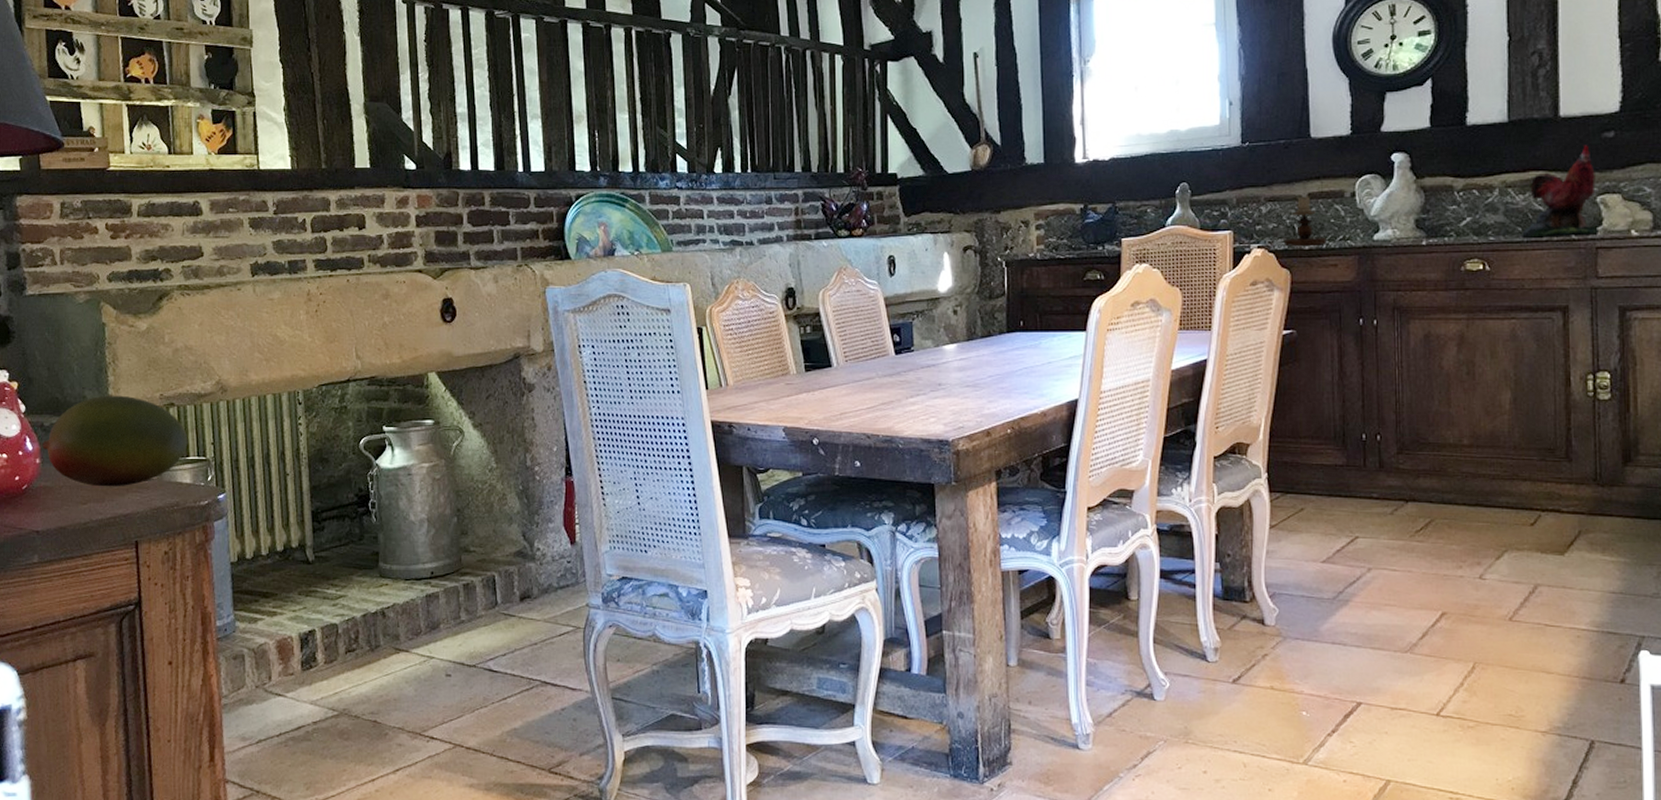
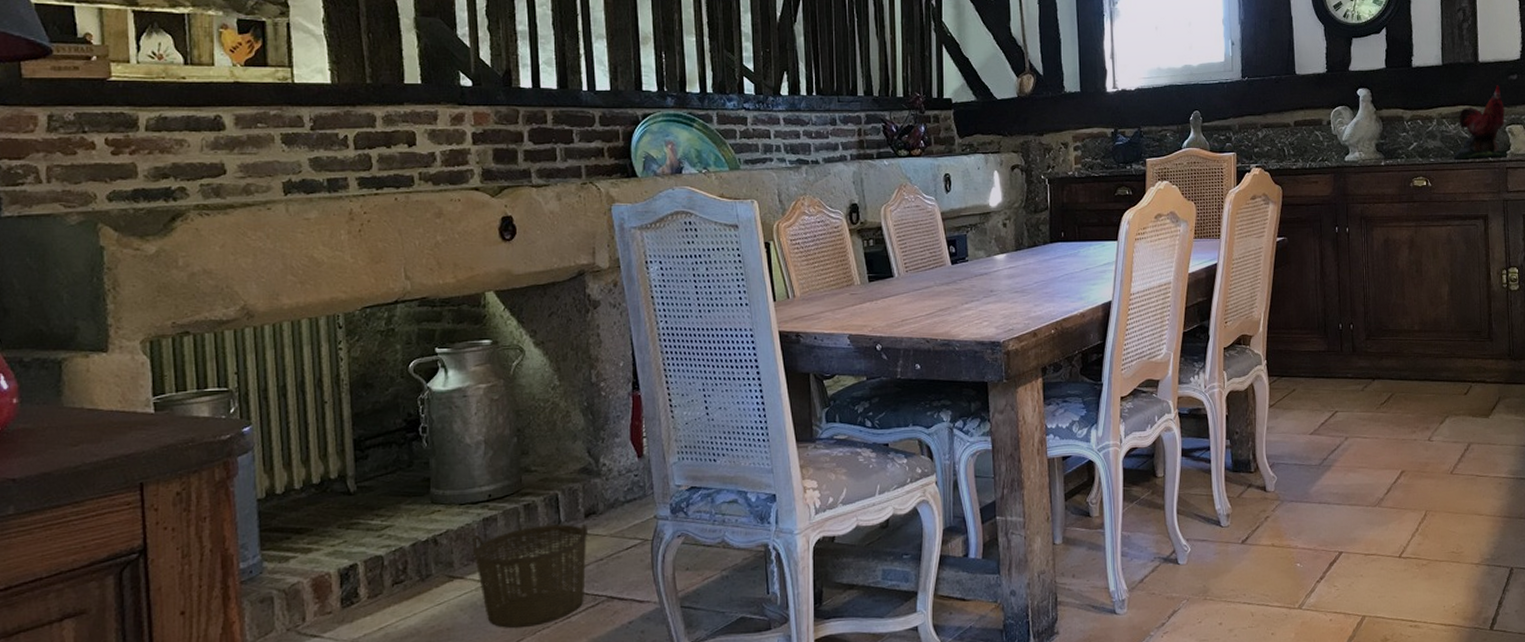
fruit: present [42,395,188,487] -> none [21,324,206,426]
basket: none [416,605,524,704] -> present [472,523,589,628]
candlestick: present [1285,196,1327,247] -> none [1277,123,1309,166]

